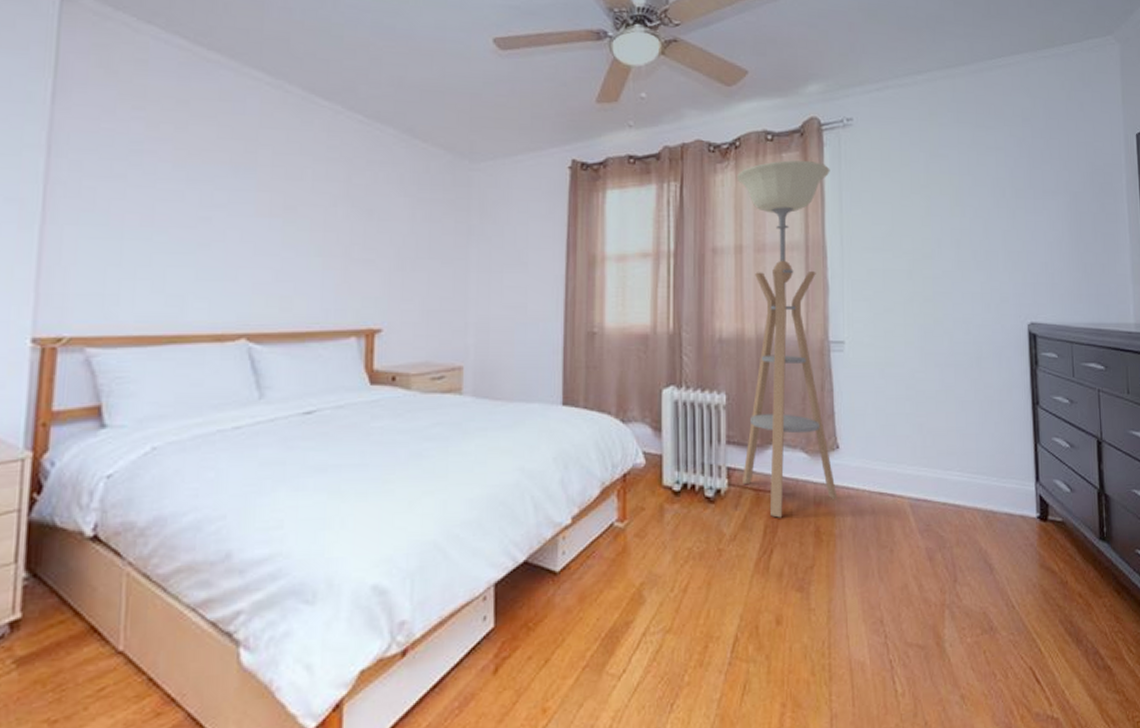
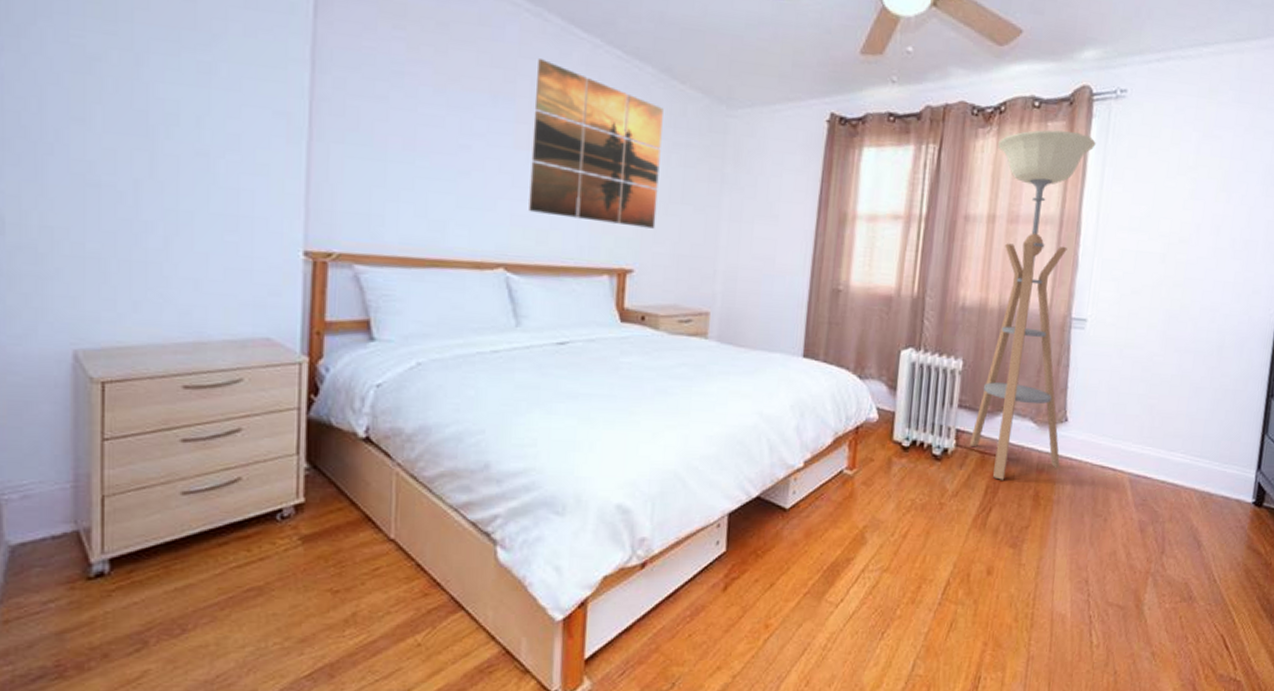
wall art: none [271,128,406,286] -> present [529,59,663,229]

